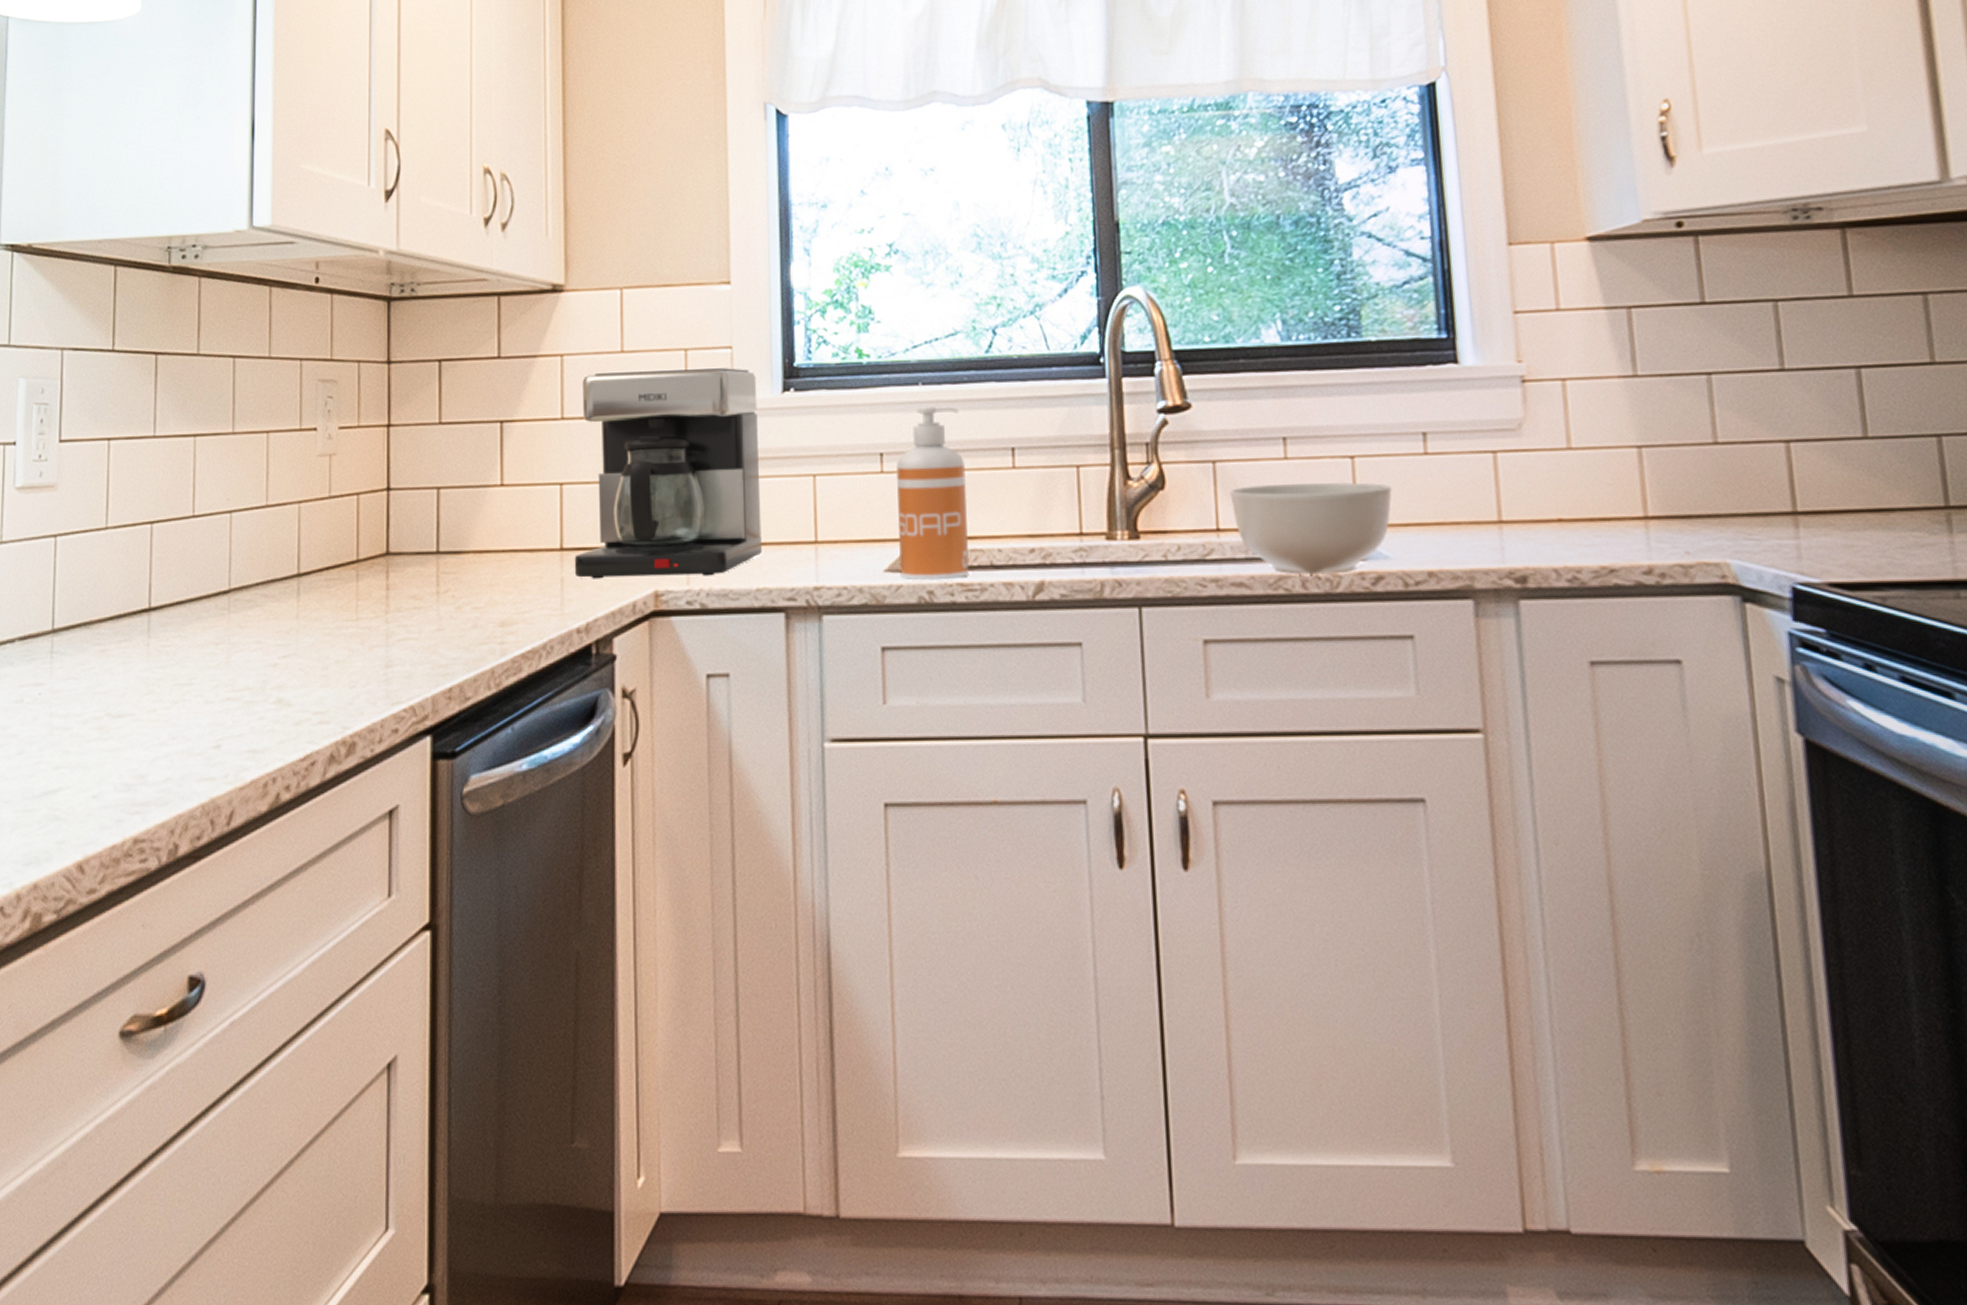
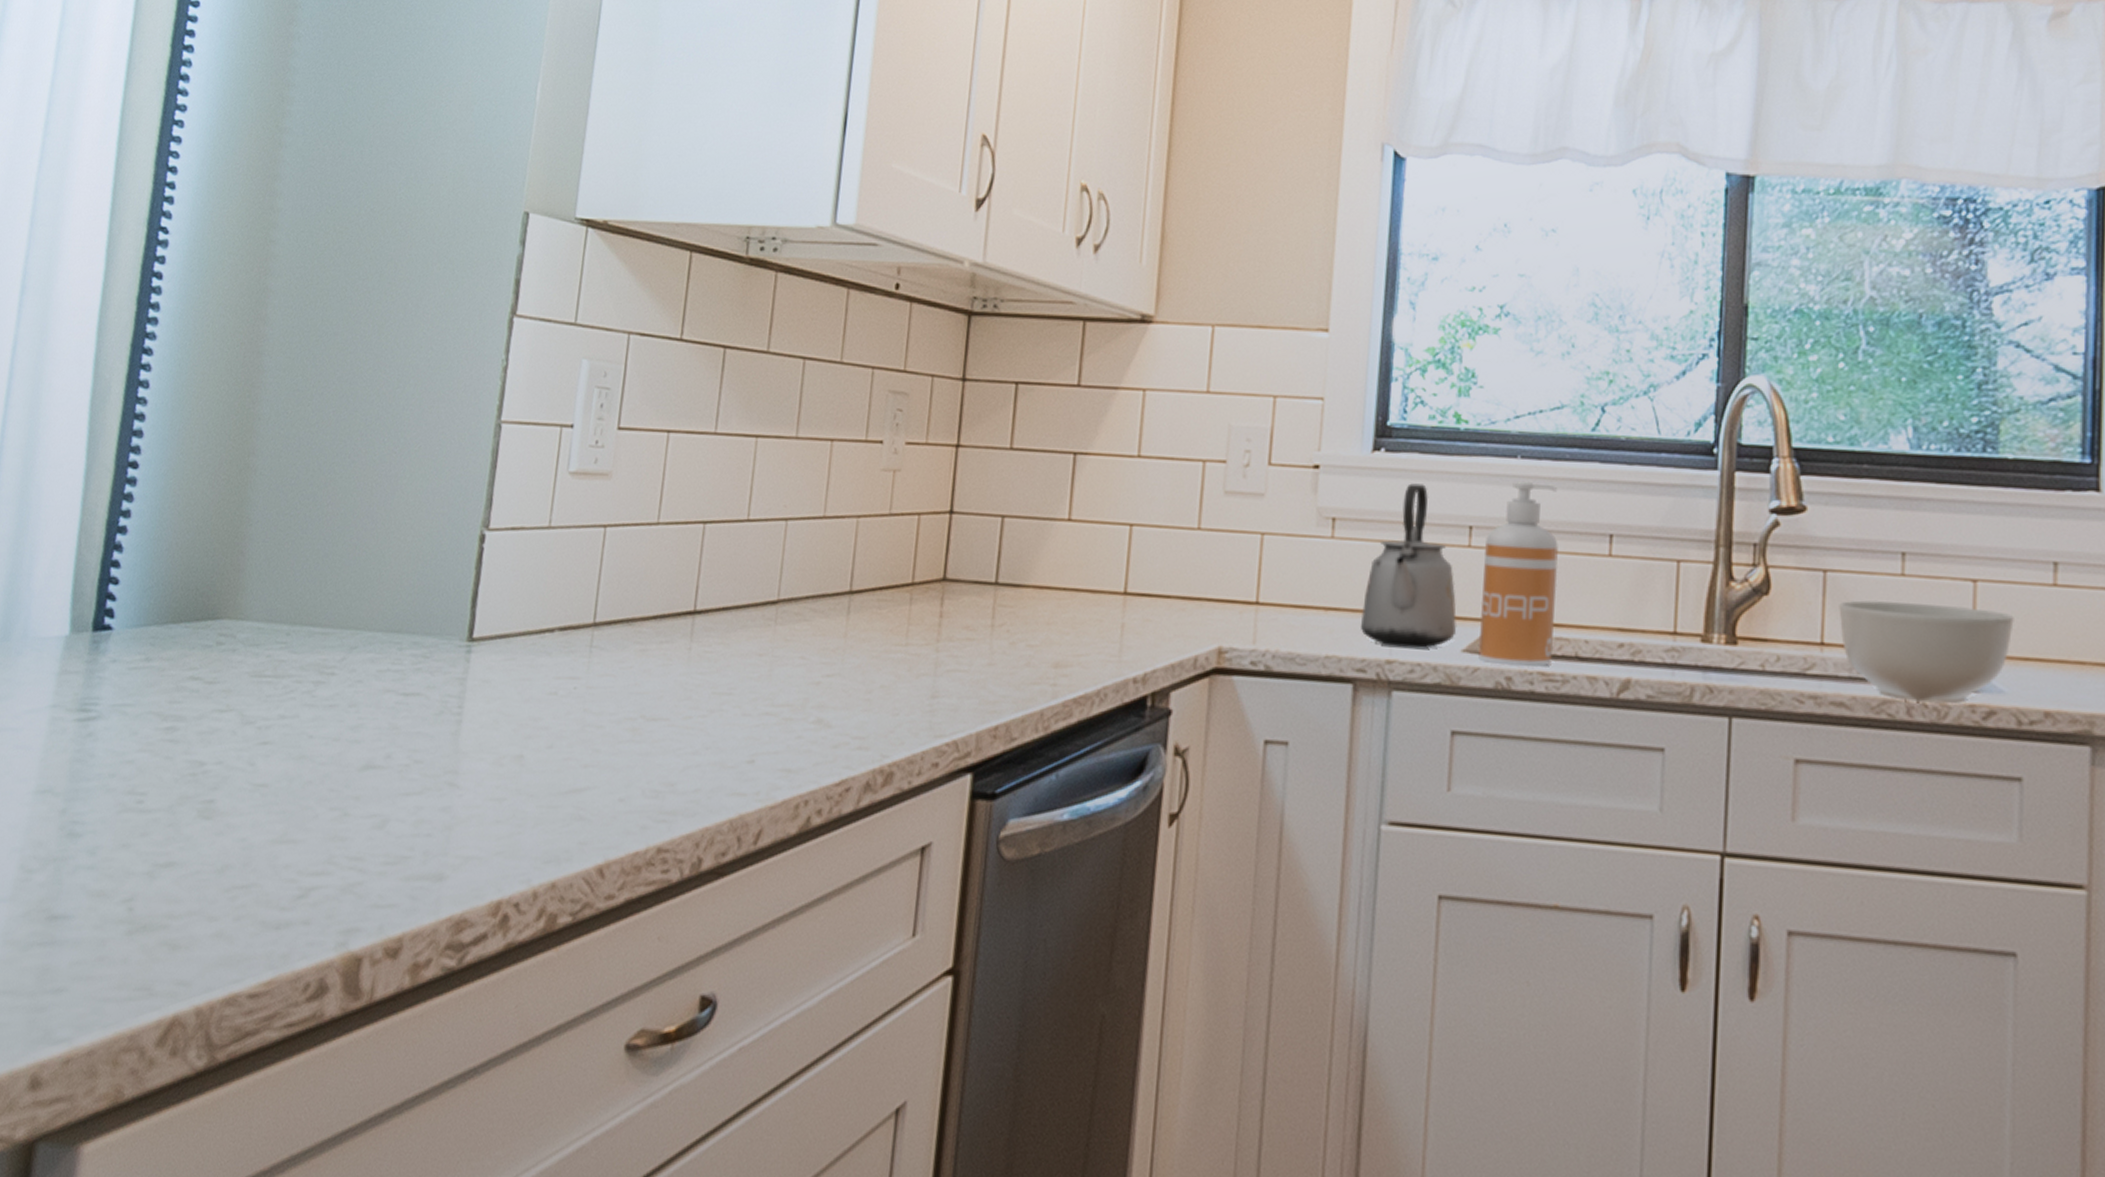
coffee maker: present [574,368,762,579] -> none [1136,412,1347,638]
kettle: none [787,418,878,573] -> present [1361,483,1457,648]

